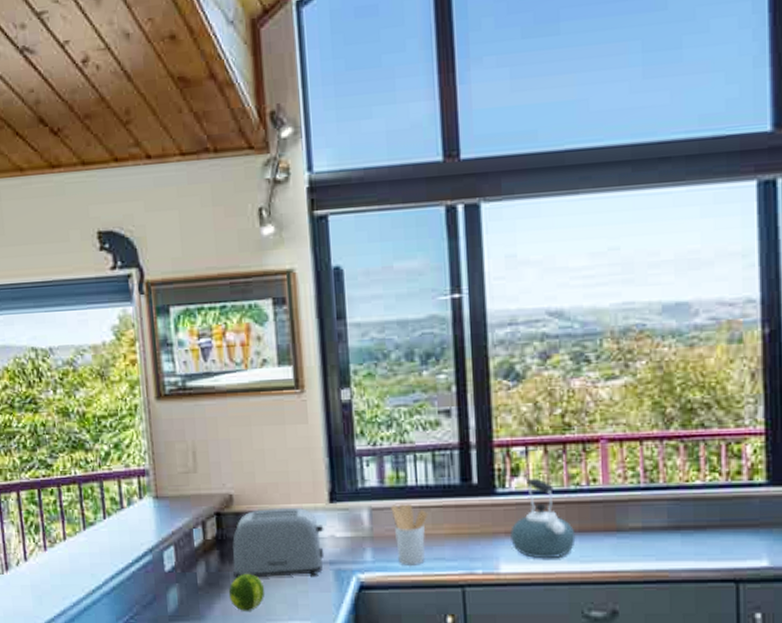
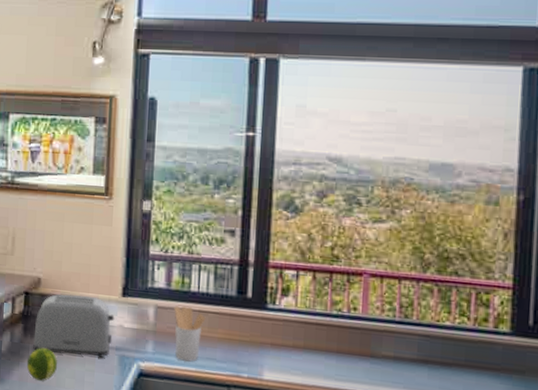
kettle: present [510,477,576,559] -> none [275,299,333,373]

